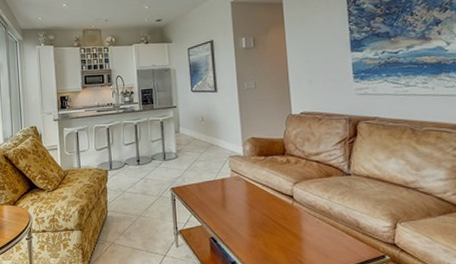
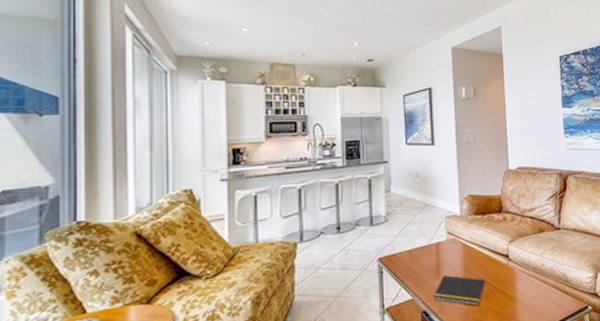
notepad: none [220,208,270,239] -> present [433,274,486,306]

